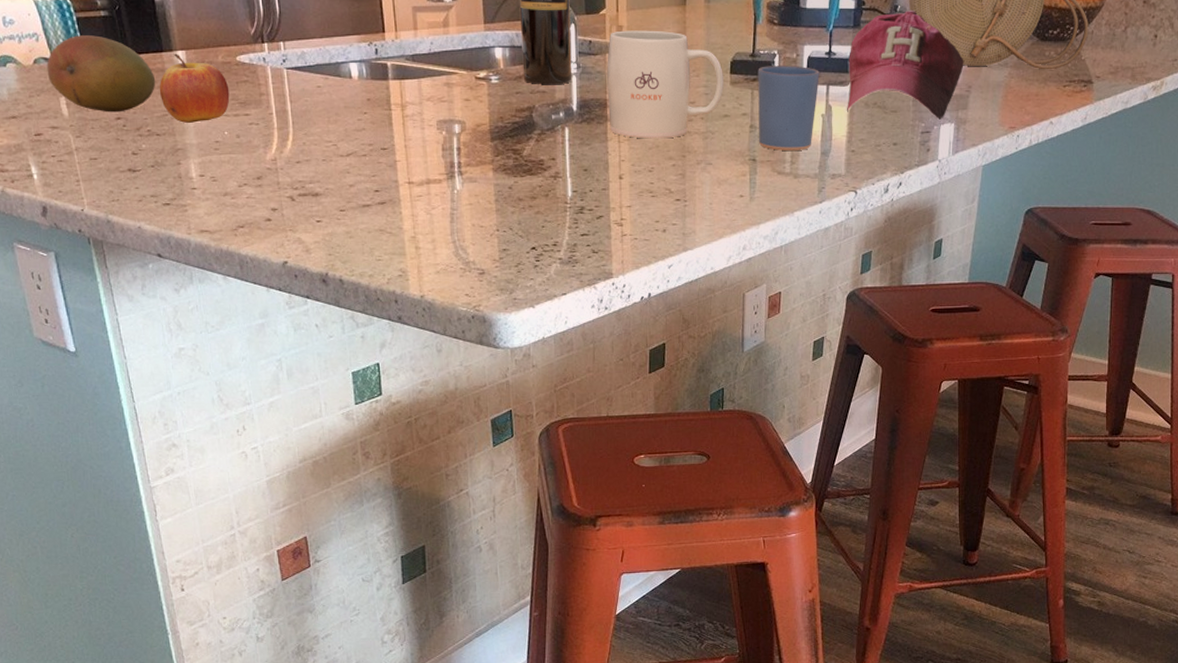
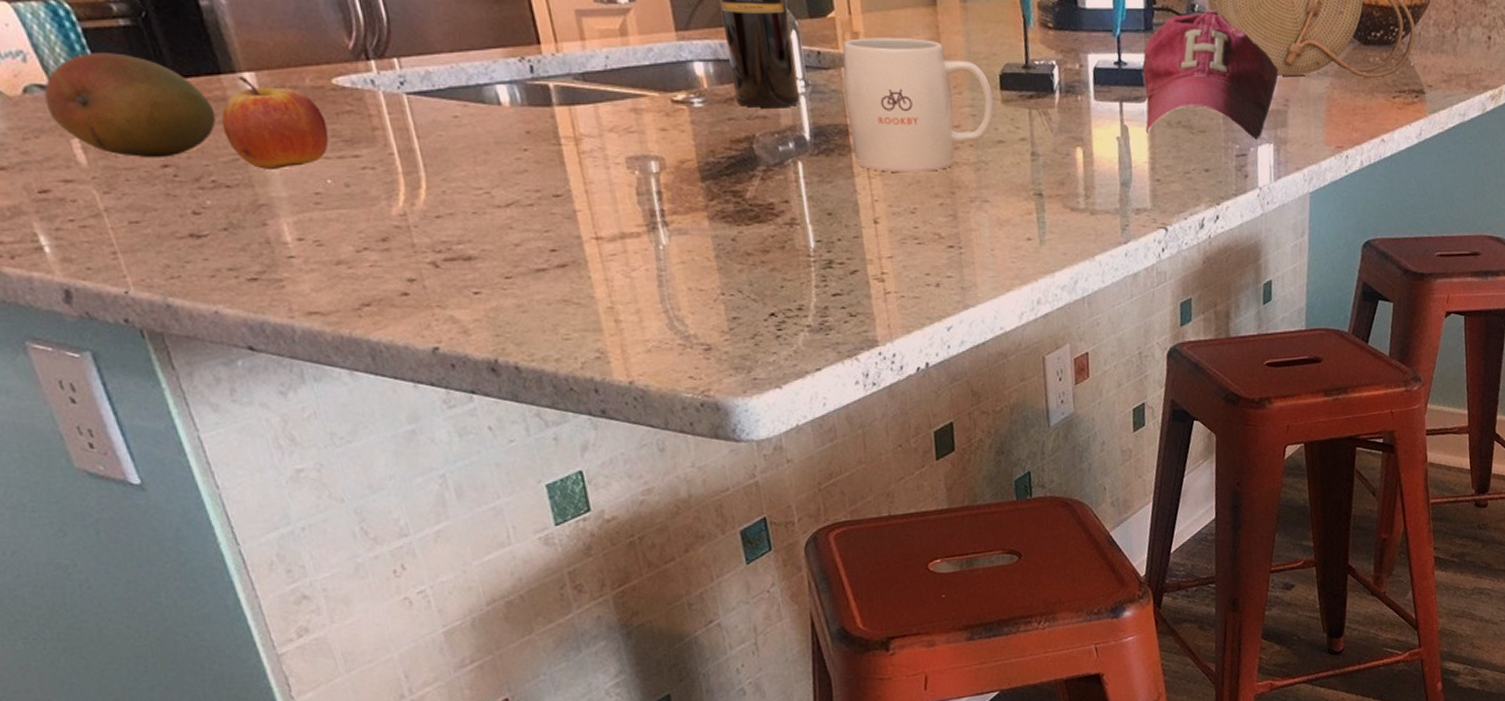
mug: present [758,65,819,151] -> none [1034,78,1110,182]

